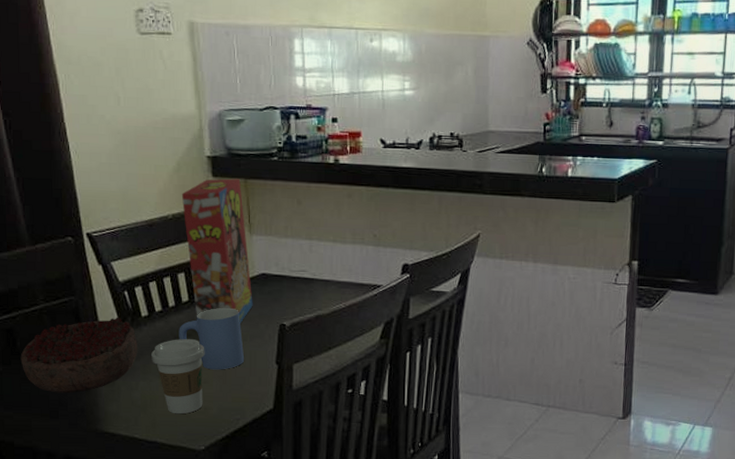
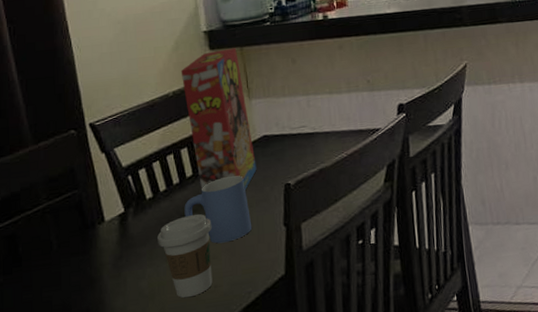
decorative bowl: present [20,317,138,394] -> none [22,203,143,297]

